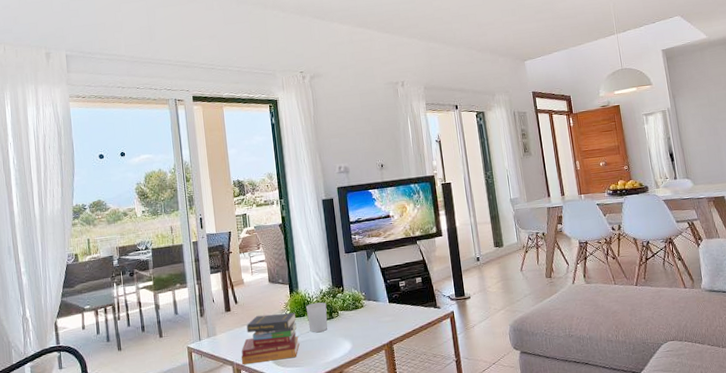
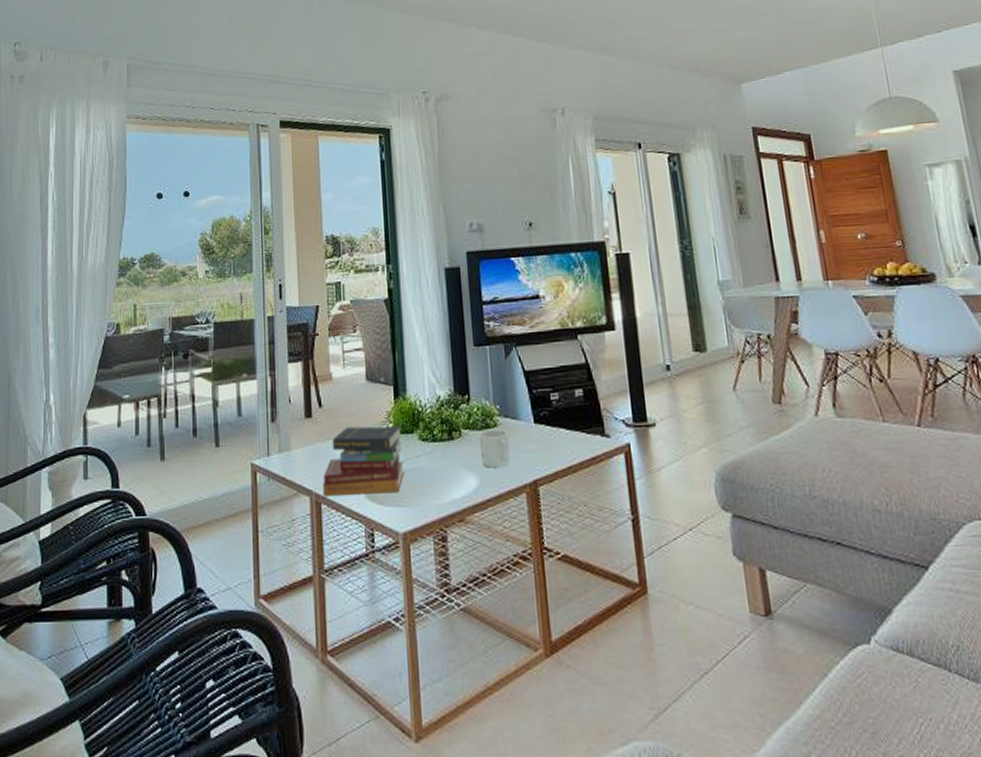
candle holder: present [305,302,328,333] -> none [415,414,446,459]
mug: none [350,308,373,336] -> present [478,428,510,468]

